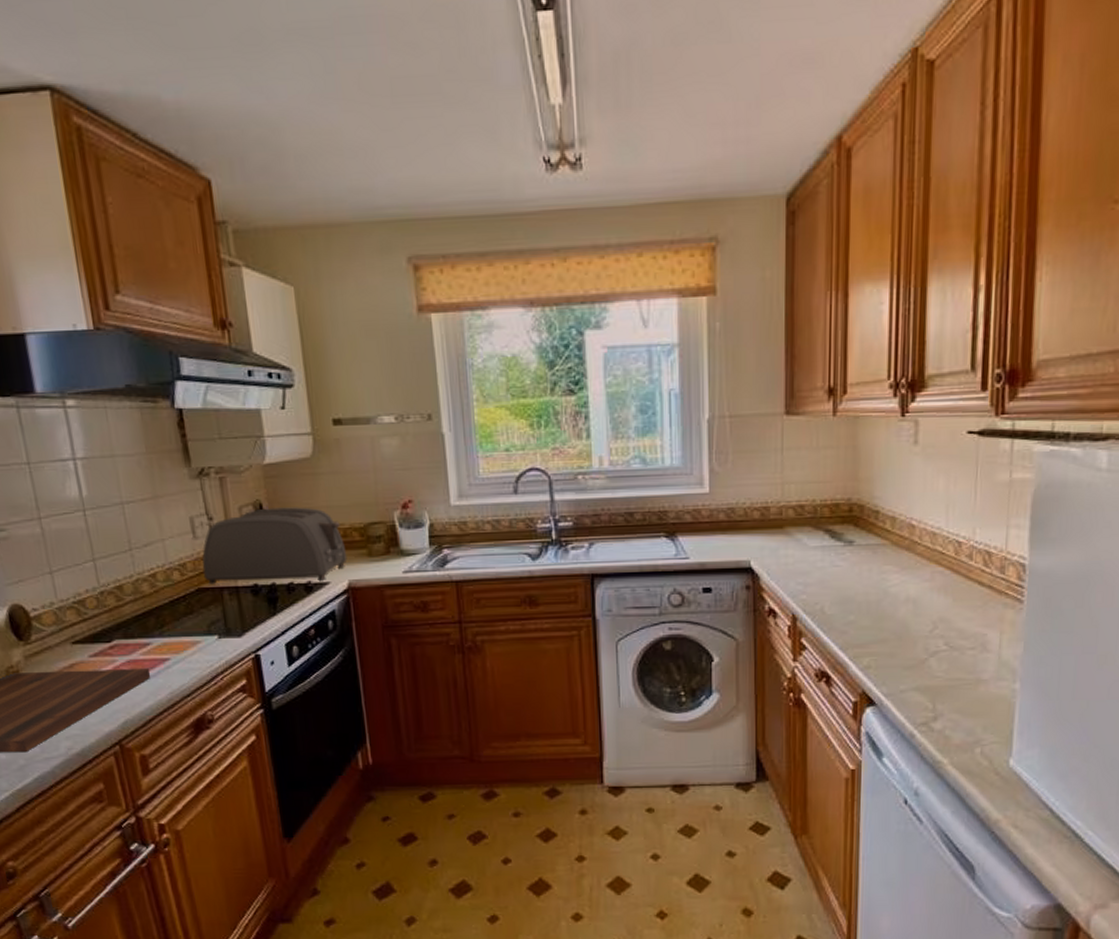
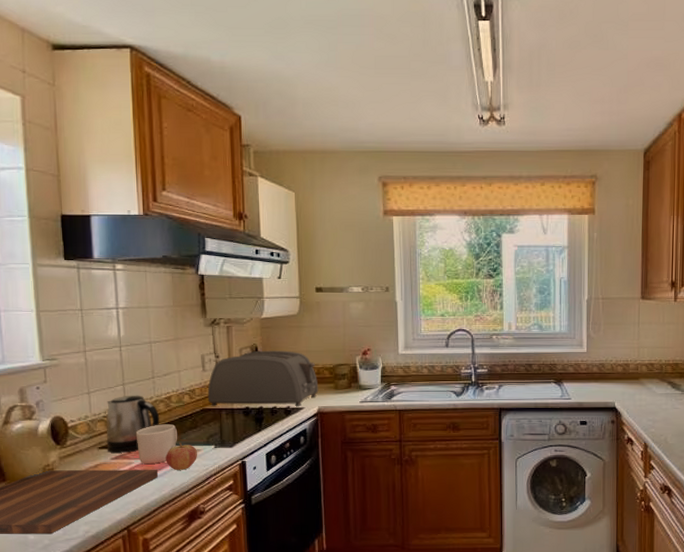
kettle: none [75,573,146,648] -> present [106,395,160,453]
mug: none [116,609,171,662] -> present [135,424,178,465]
fruit: none [157,633,198,668] -> present [166,442,197,470]

